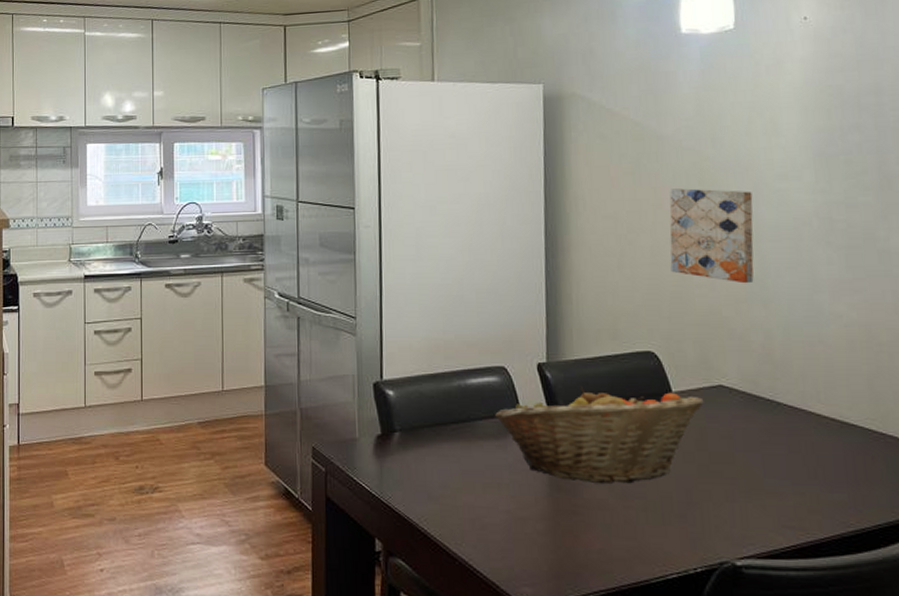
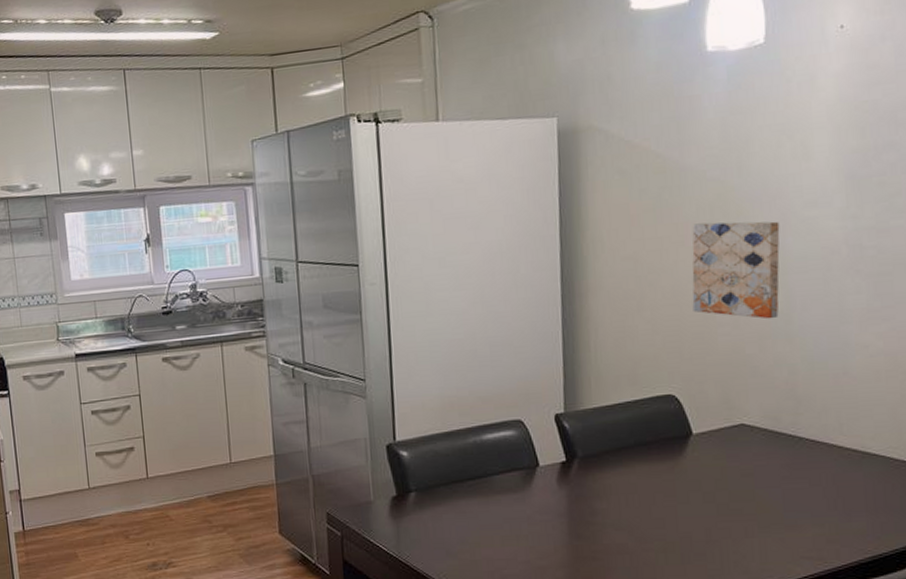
fruit basket: present [495,385,704,484] -> none [512,433,725,528]

